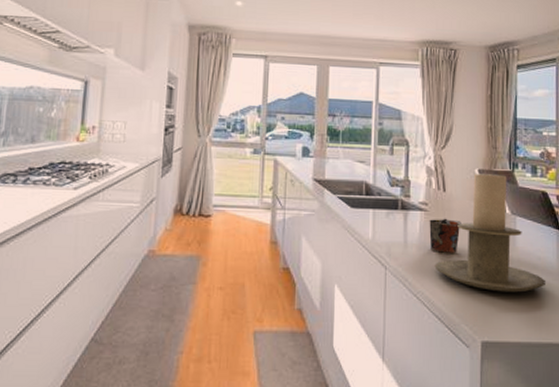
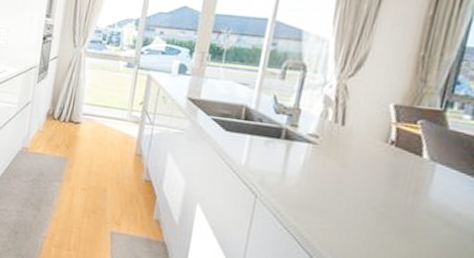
mug: present [429,218,461,253] -> none [313,153,359,193]
candle holder: present [434,173,547,293] -> none [314,109,463,248]

